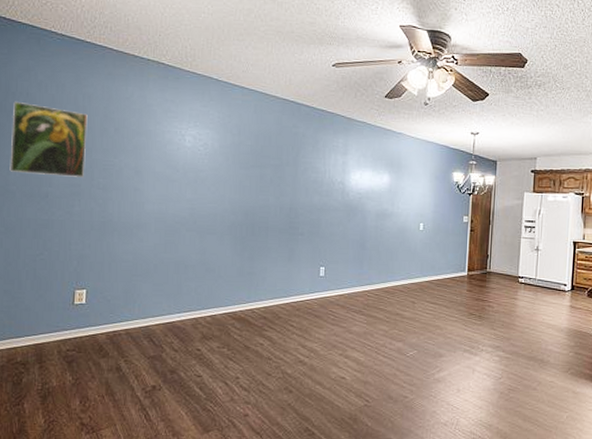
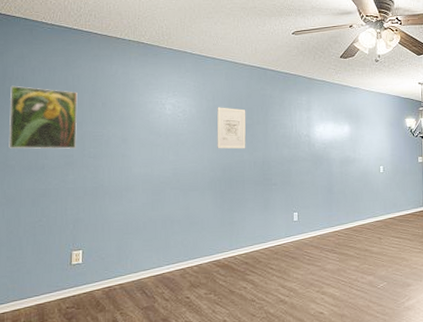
wall art: none [240,143,275,193] -> present [216,107,246,149]

